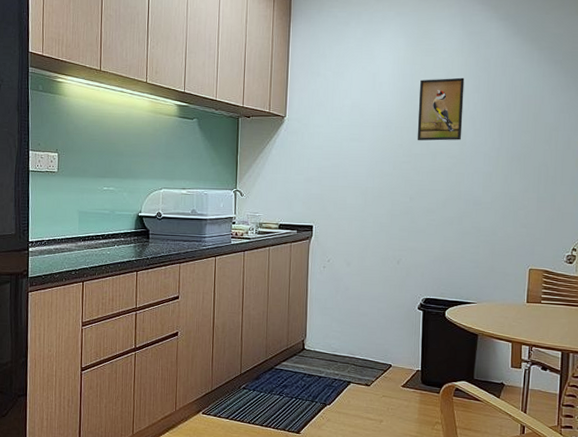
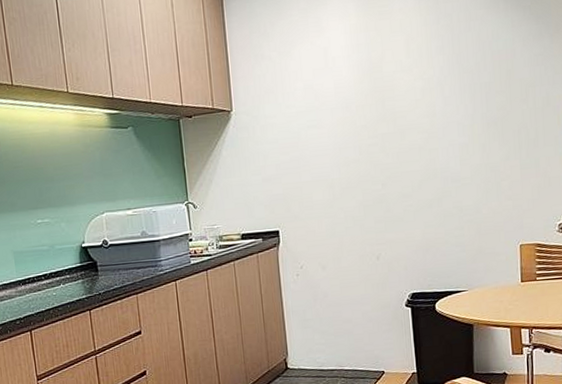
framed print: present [417,77,465,141] -> none [377,39,431,119]

